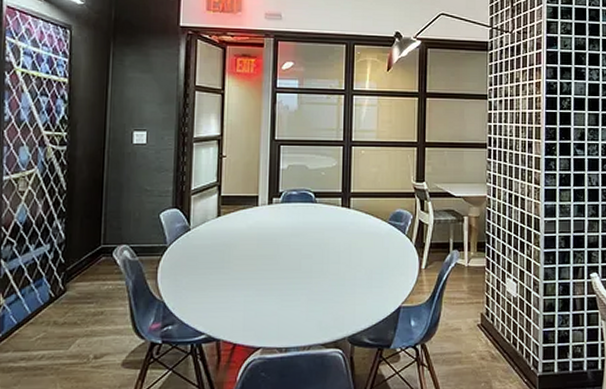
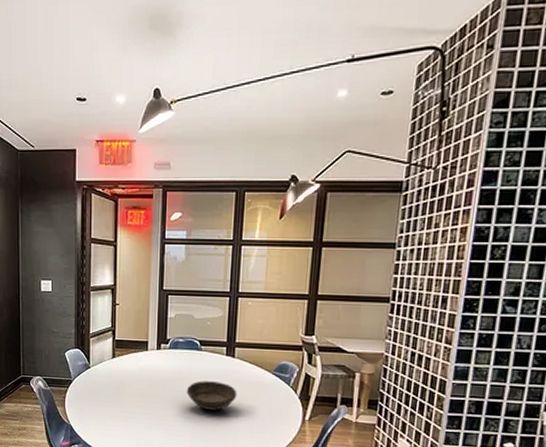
bowl: none [300,235,354,268] -> present [186,381,237,411]

